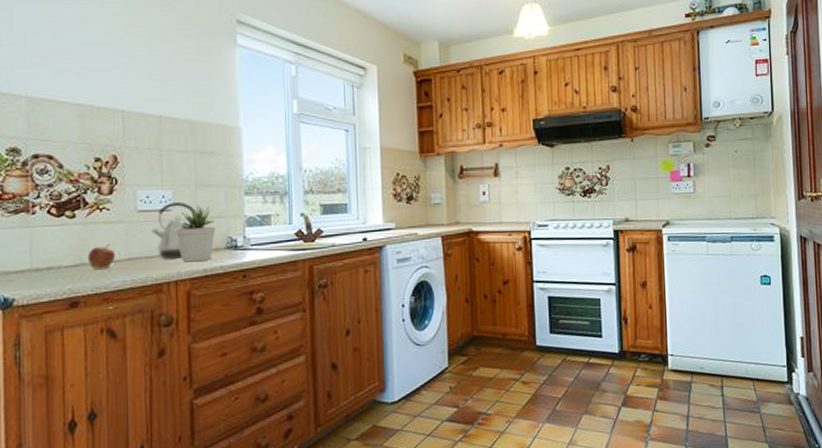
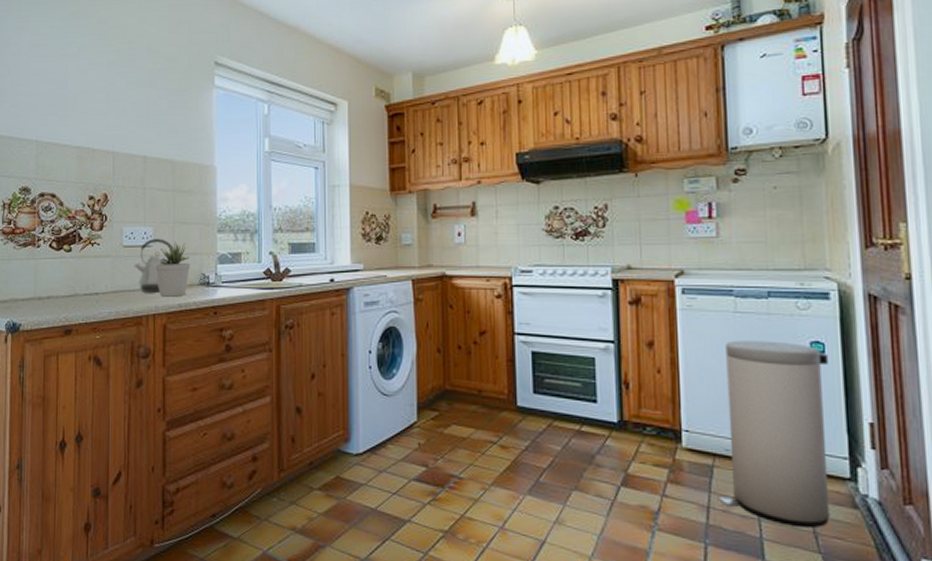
fruit: present [87,244,115,270] -> none [80,276,103,301]
pedal bin: none [695,276,774,424] -> present [718,340,830,527]

